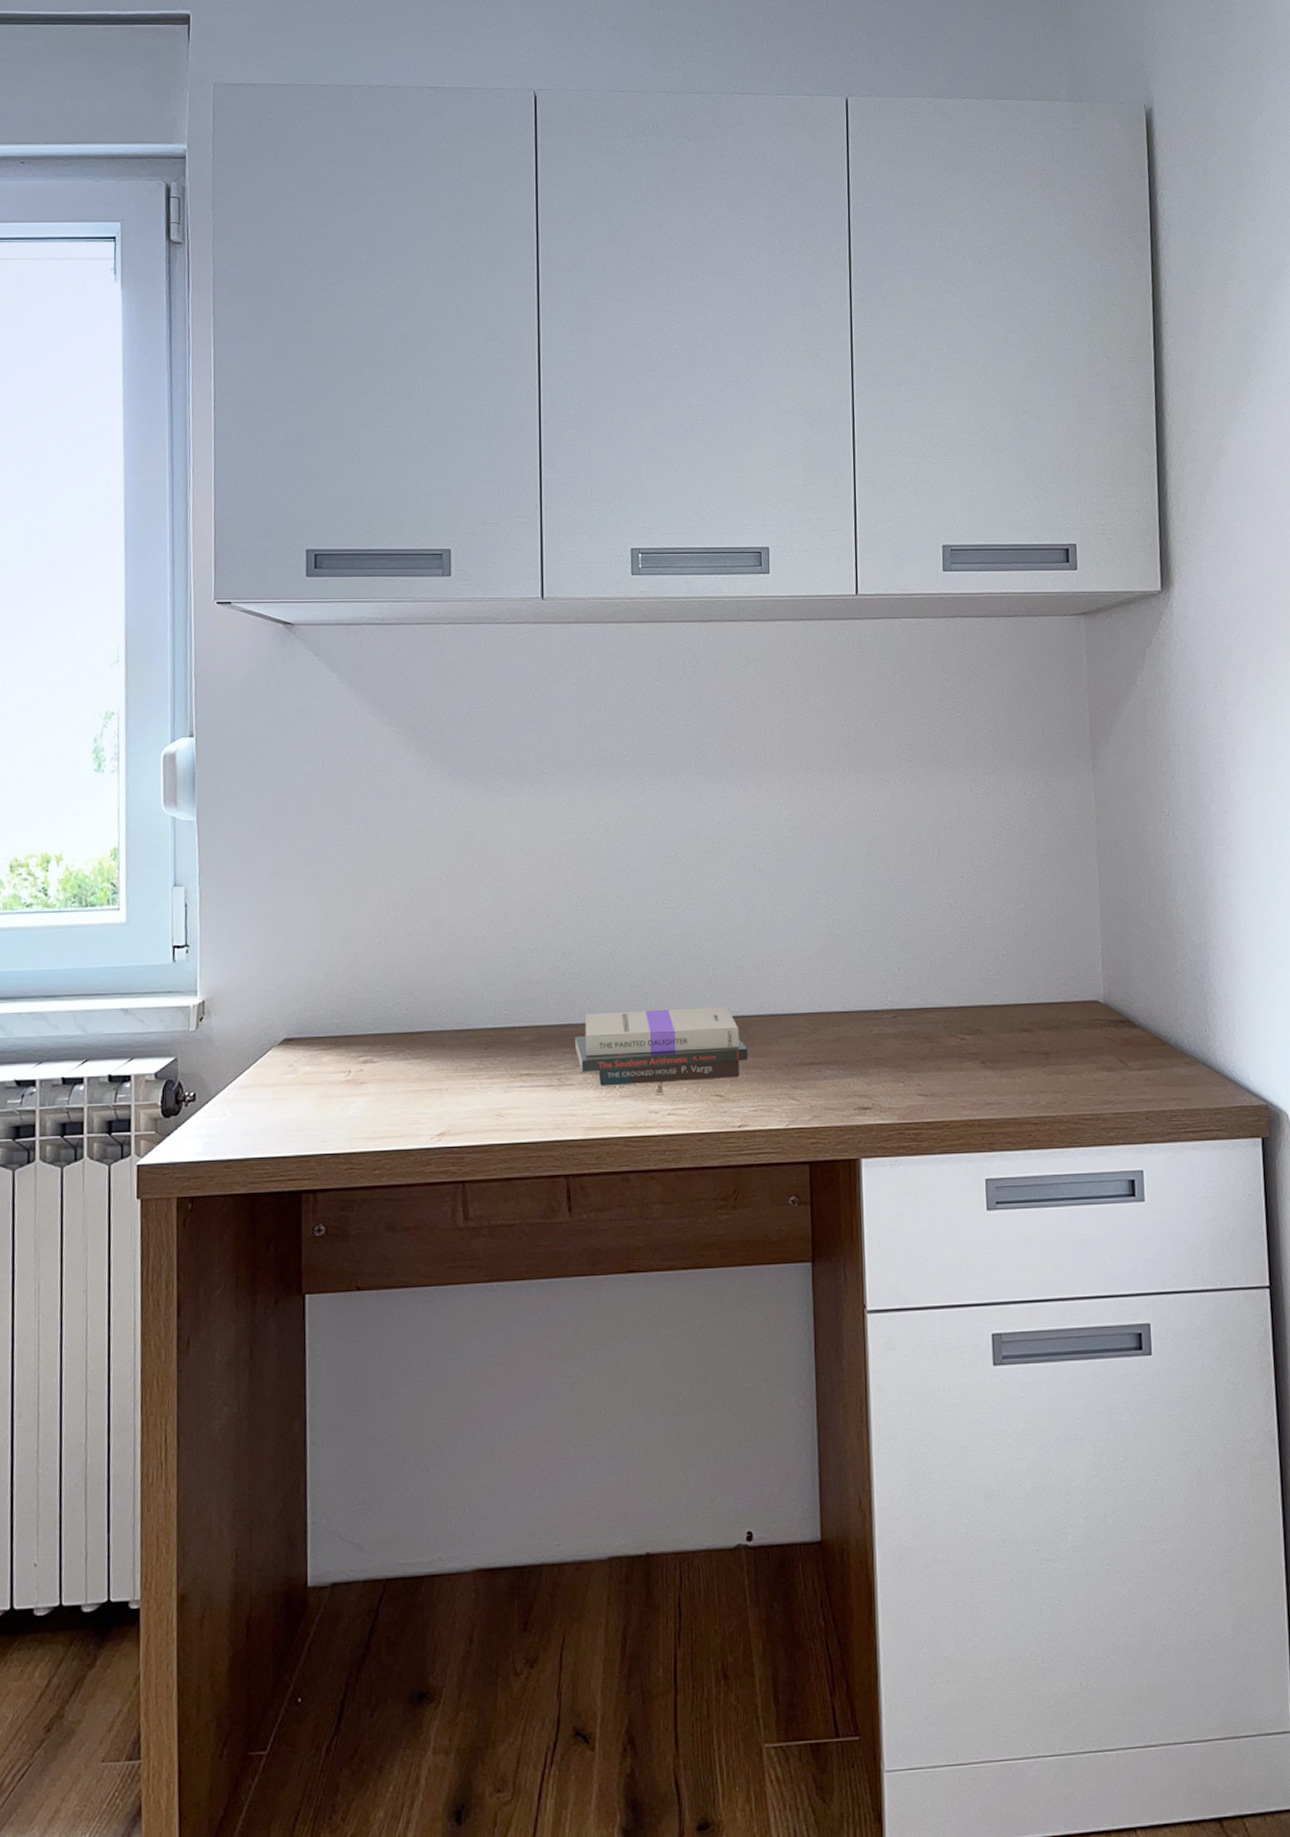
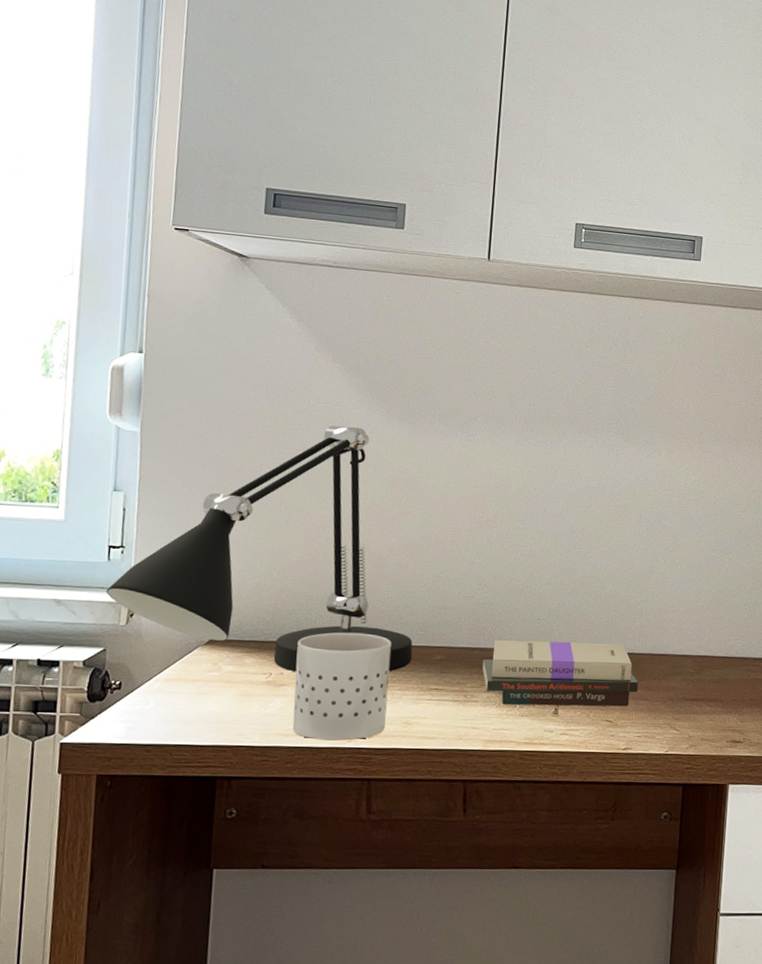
desk lamp: none [173,794,499,1068] -> present [106,426,413,672]
mug: none [375,1018,476,1141] -> present [292,632,392,741]

